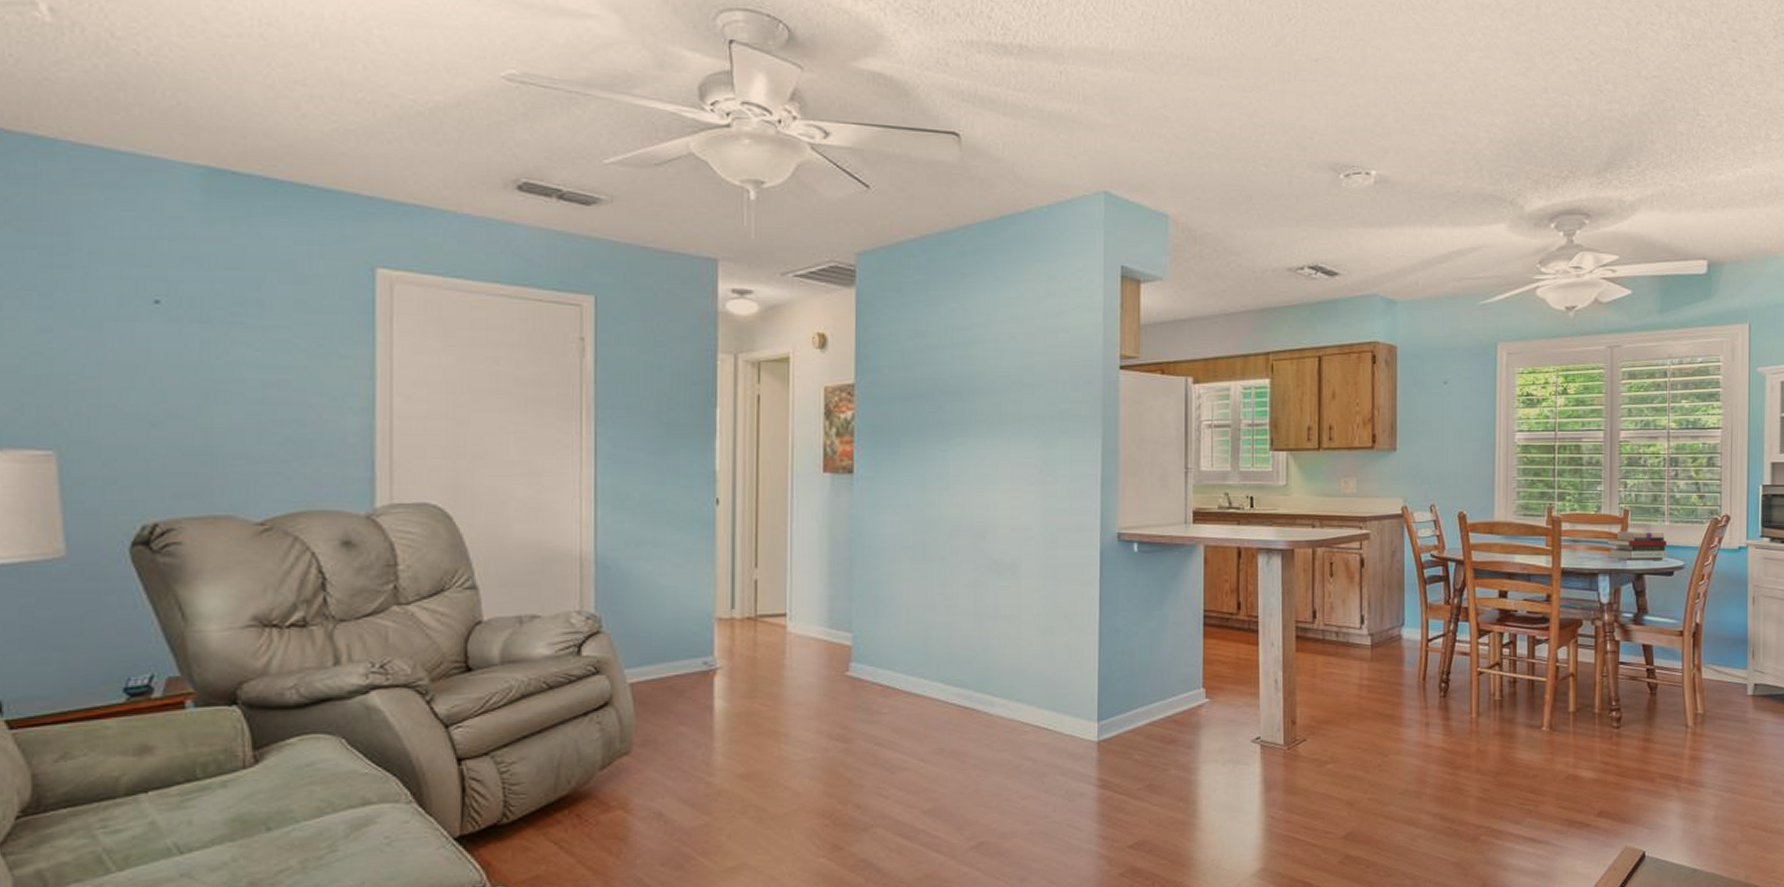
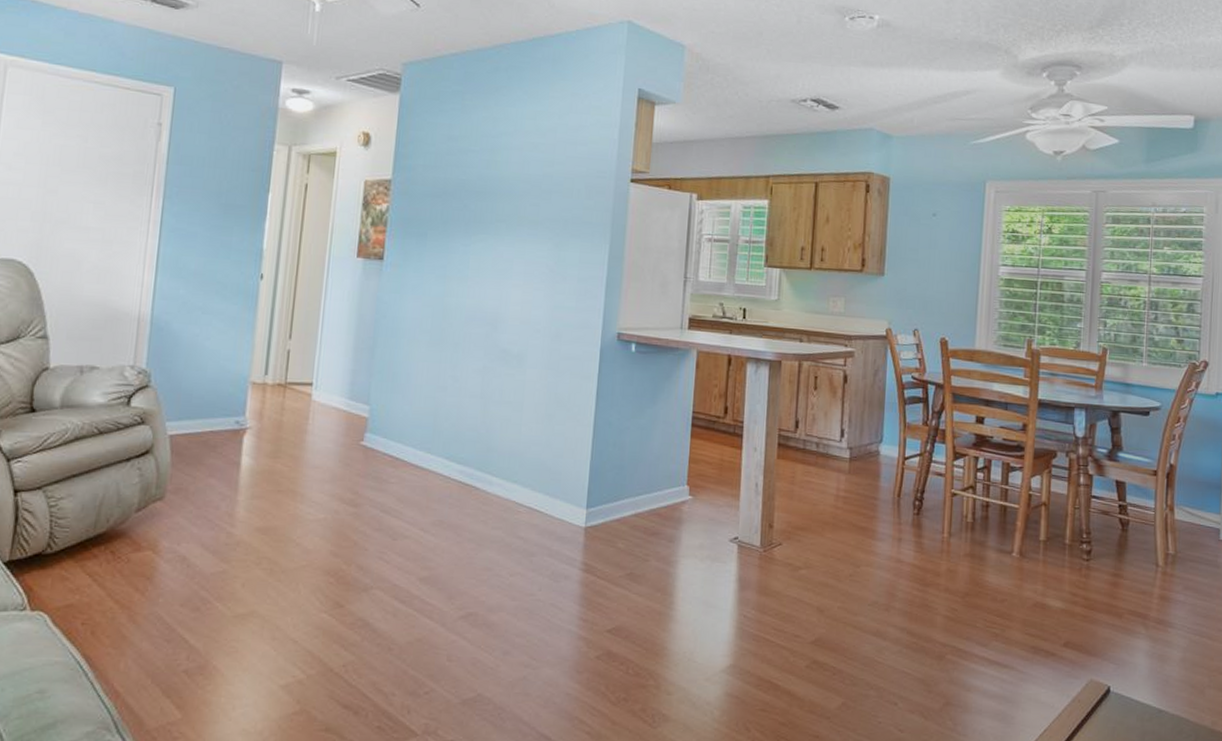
books: present [1607,530,1668,561] -> none [1084,368,1145,401]

